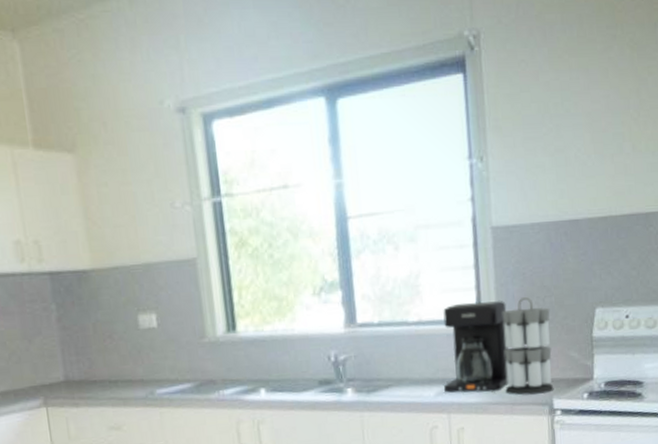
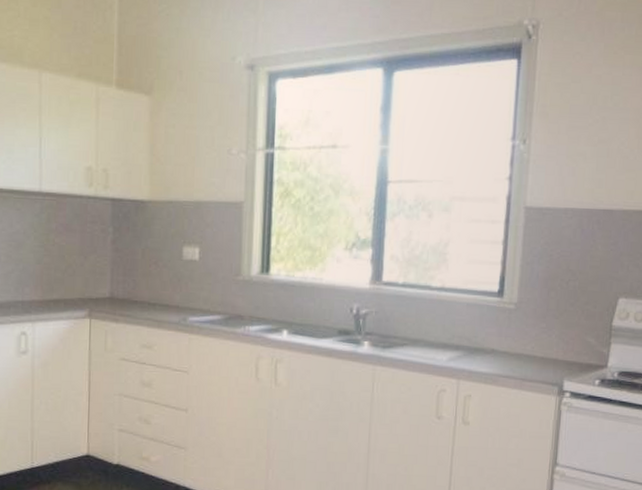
coffee maker: present [443,300,508,394] -> none [457,275,530,365]
spice rack: present [502,296,554,396] -> none [517,277,573,374]

